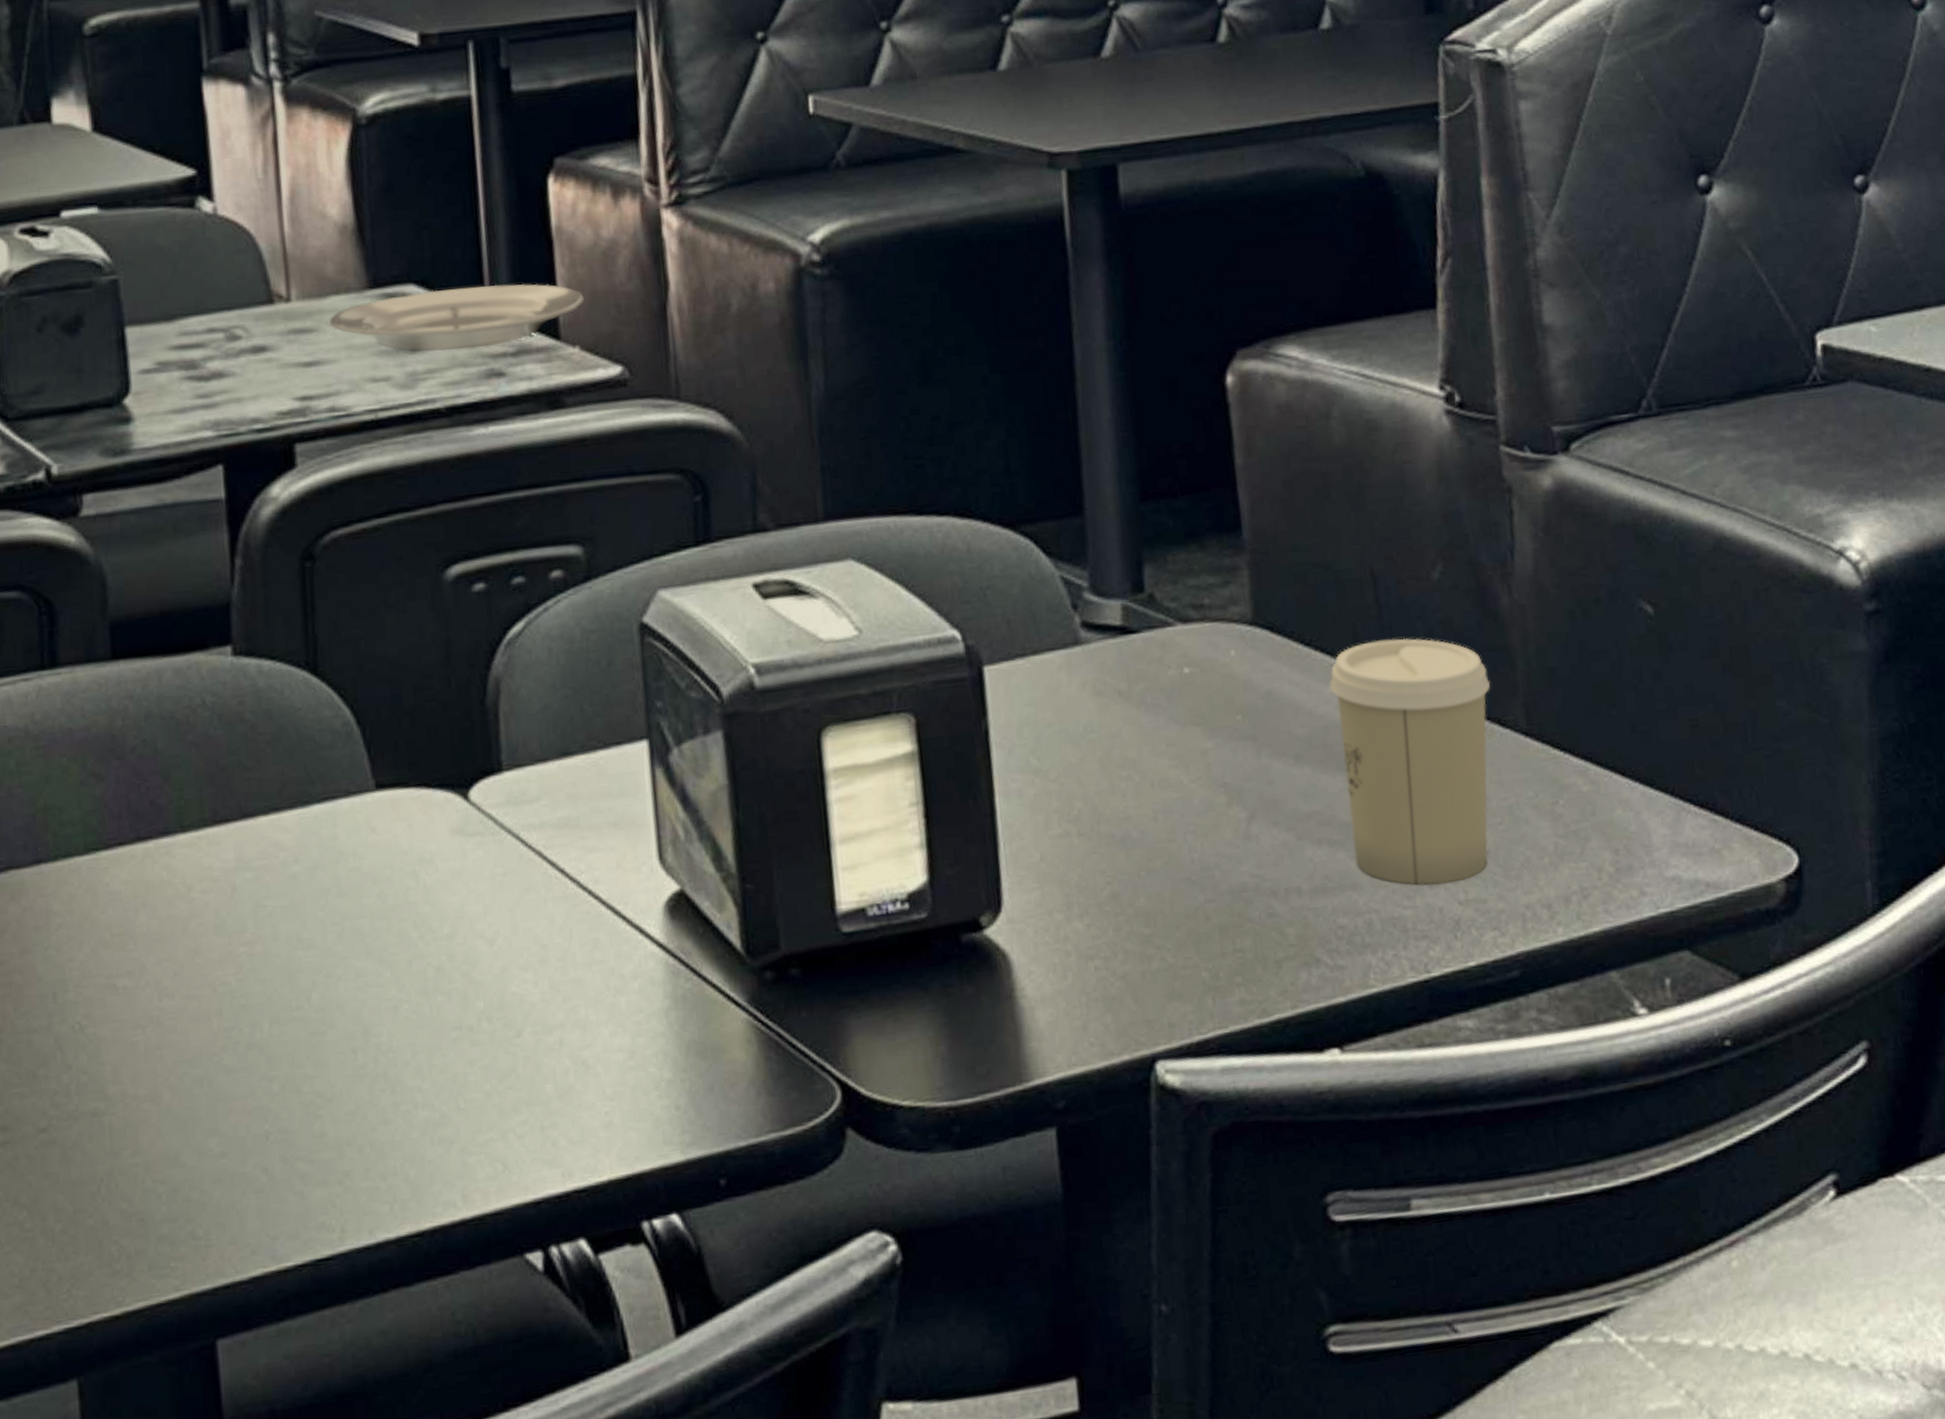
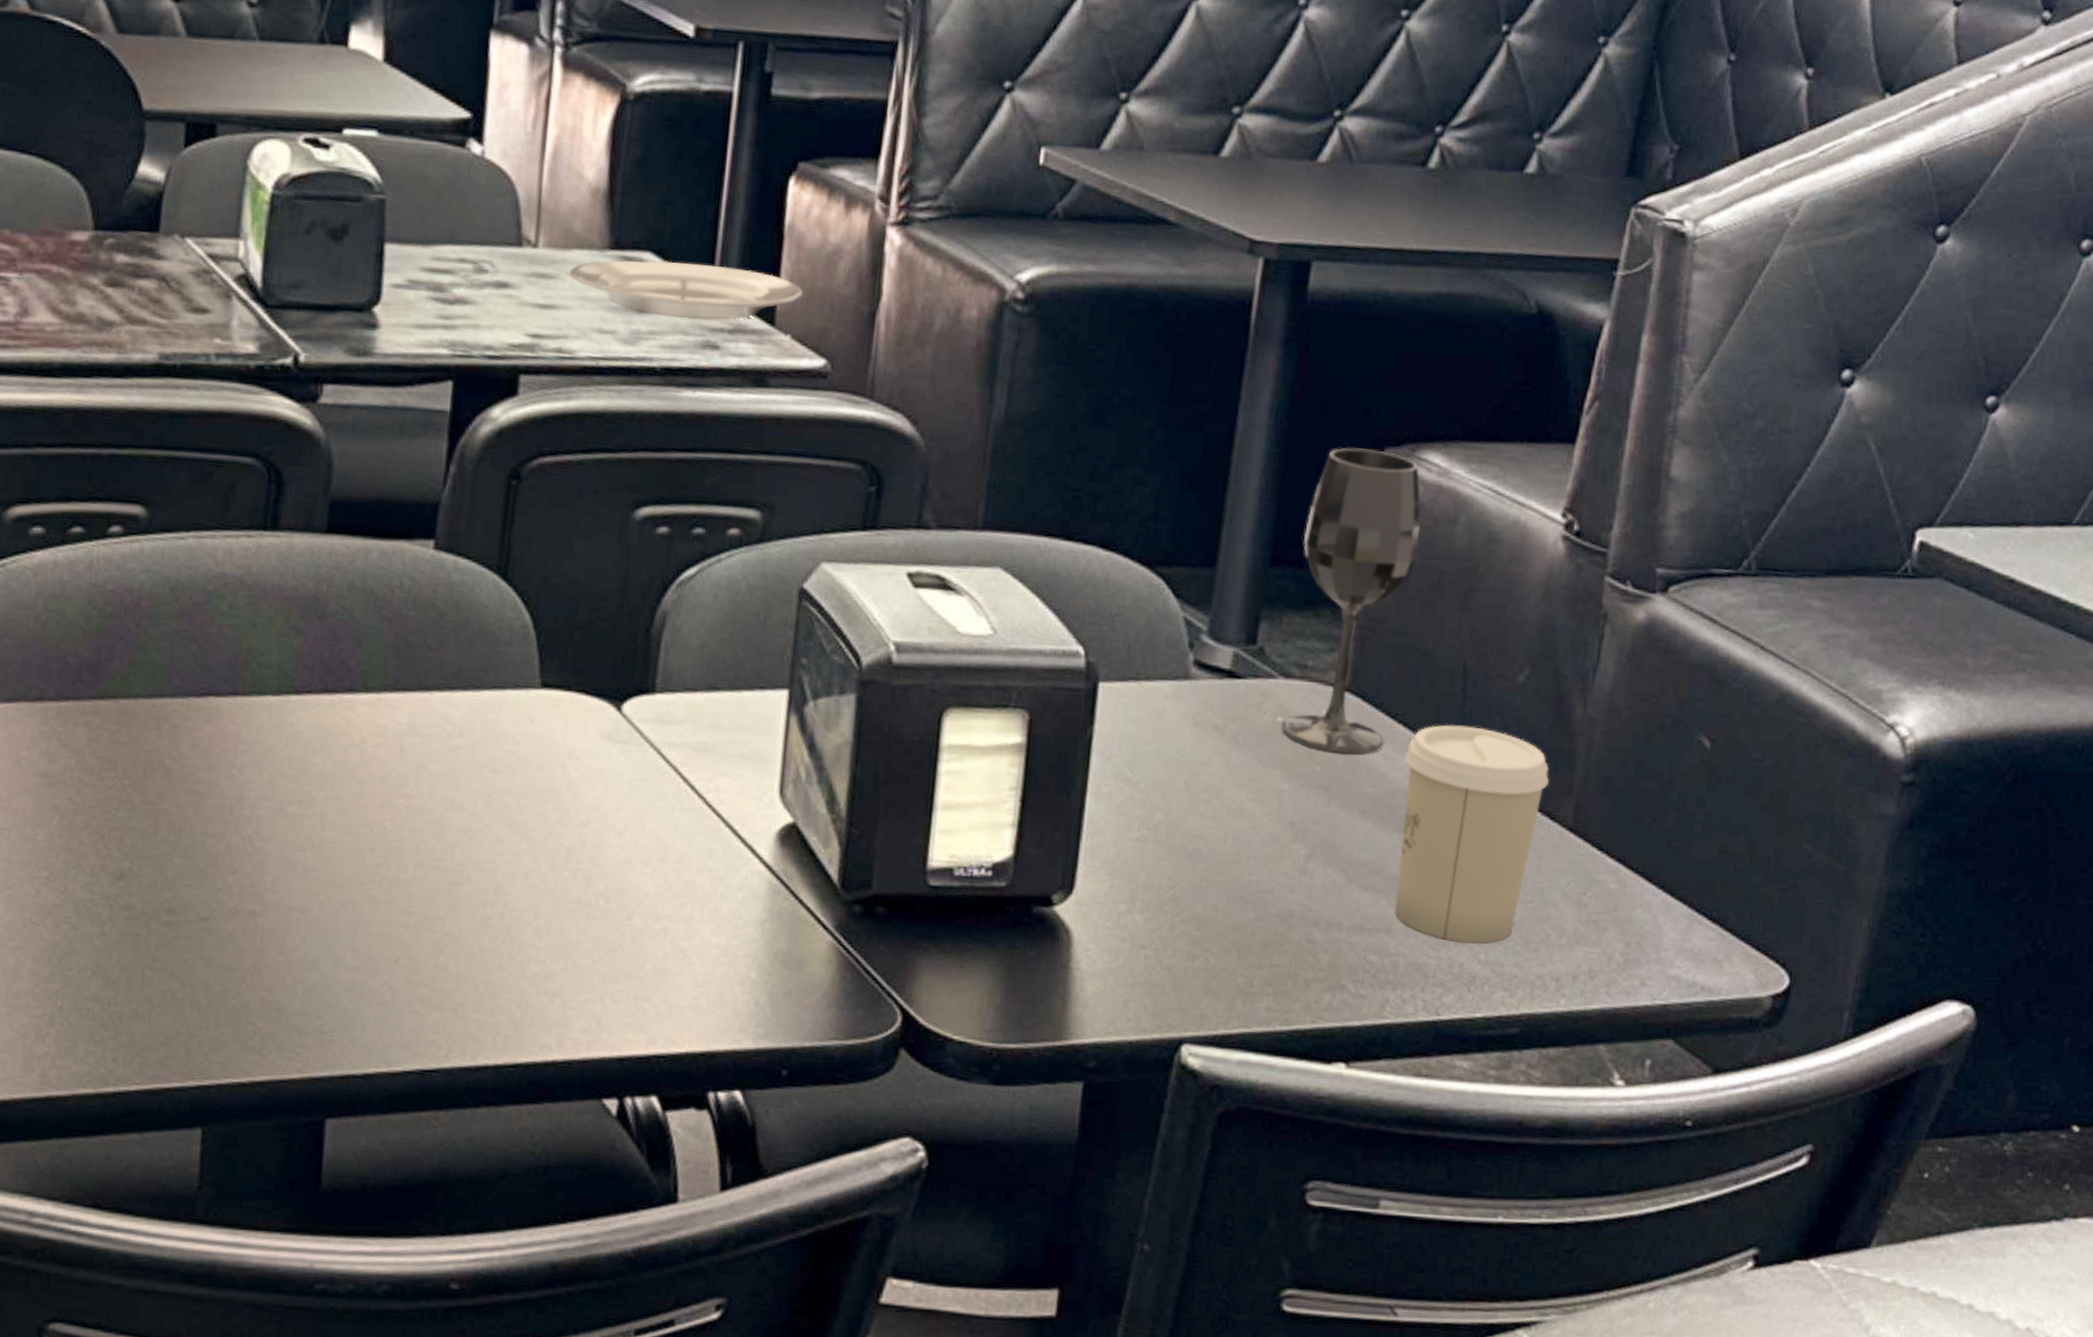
wine glass: none [1170,354,1305,697] -> present [1281,448,1421,754]

